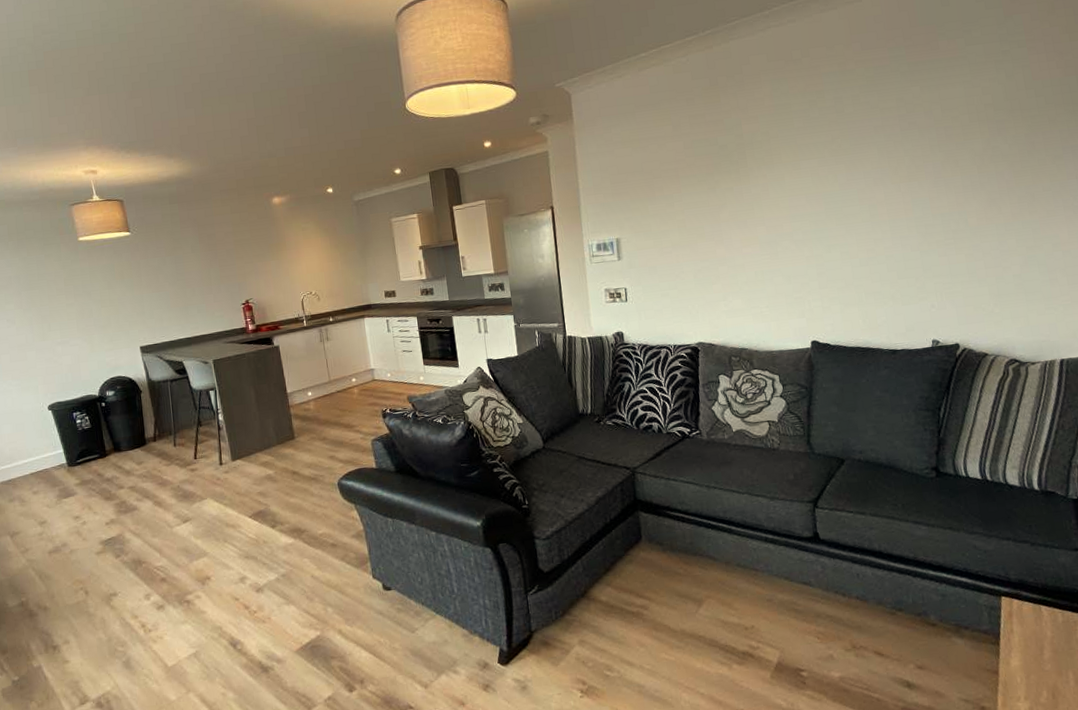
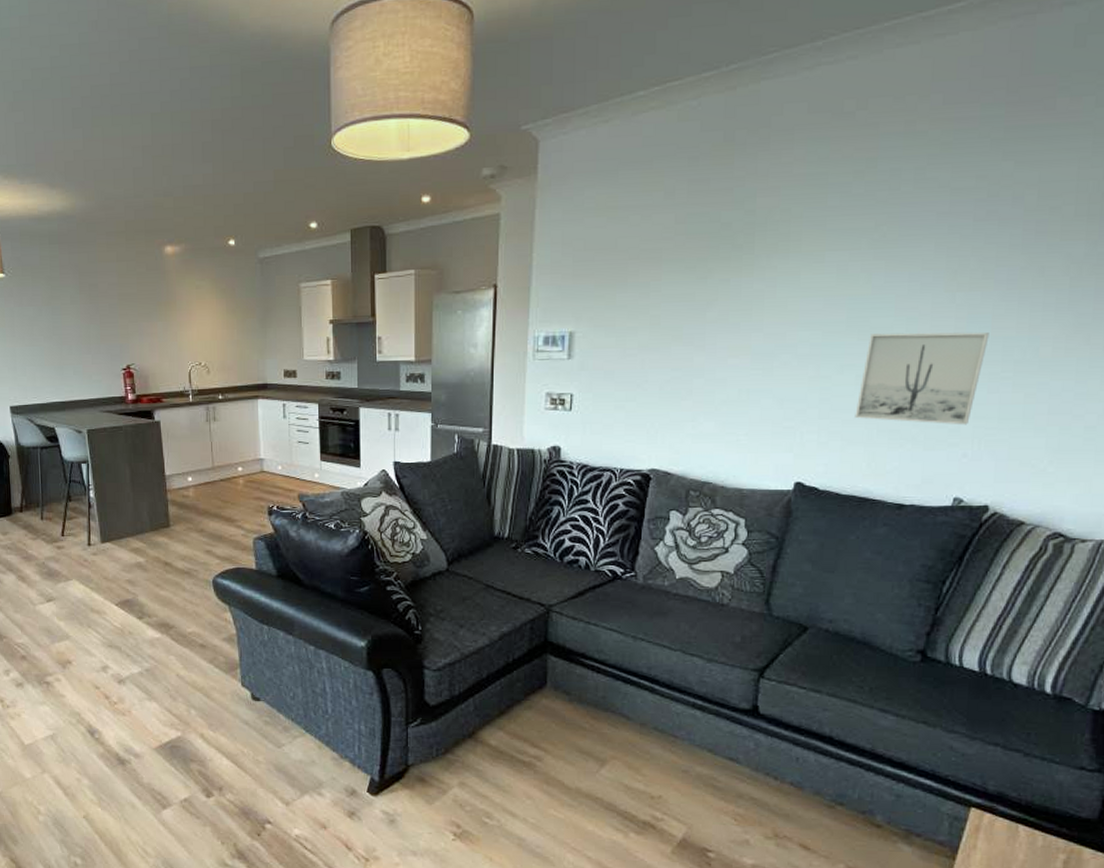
wall art: none [844,211,931,286] -> present [855,332,989,425]

